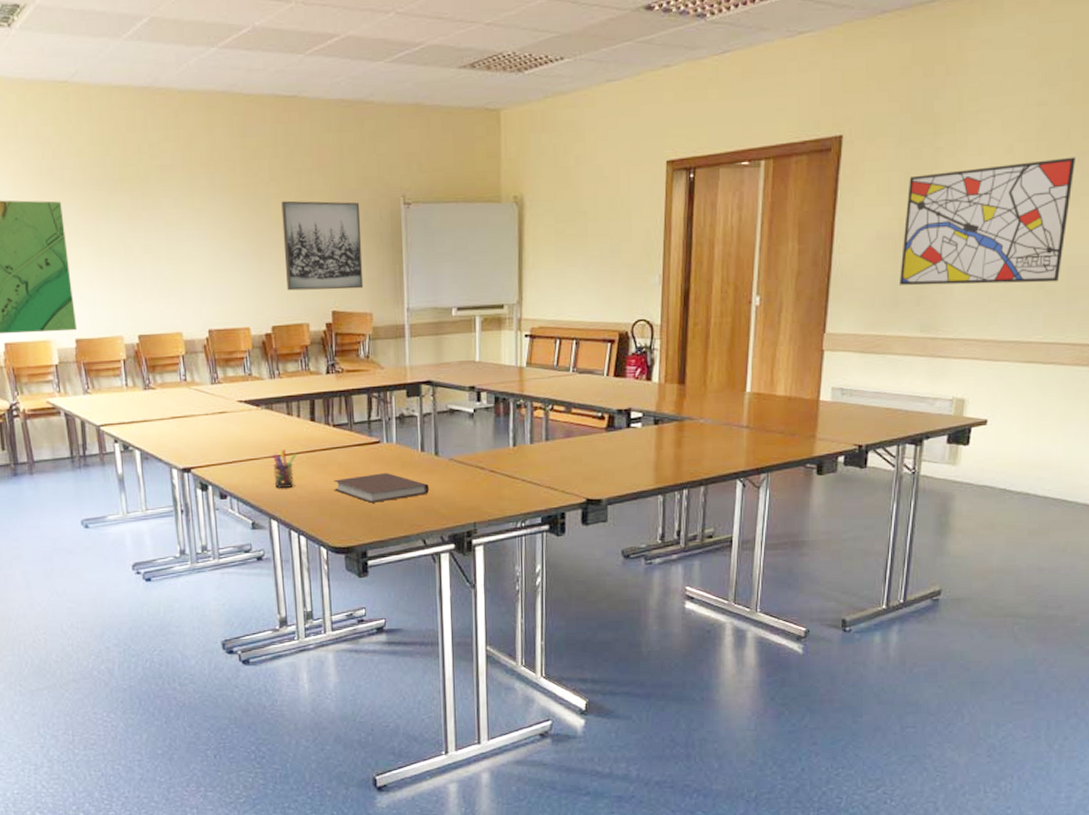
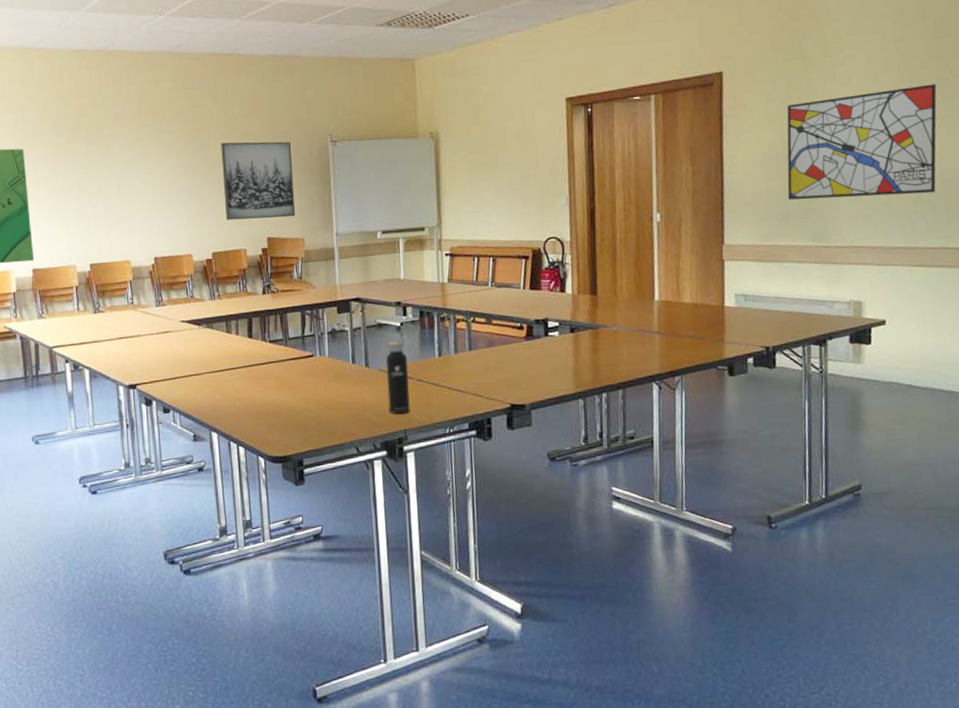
pen holder: present [273,449,296,488] -> none [213,365,235,402]
notebook: present [333,473,429,503] -> none [270,384,361,413]
water bottle: none [457,423,481,506] -> present [386,335,410,414]

